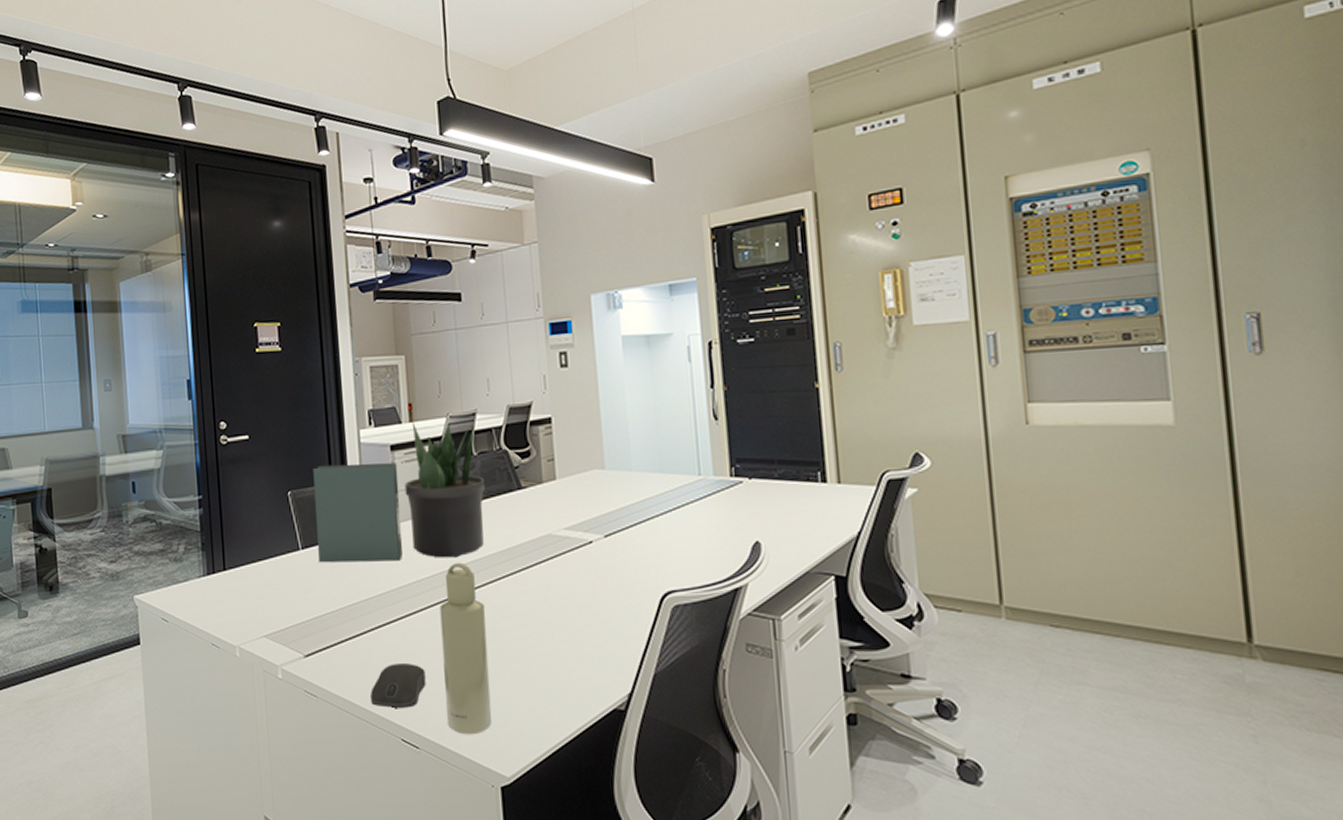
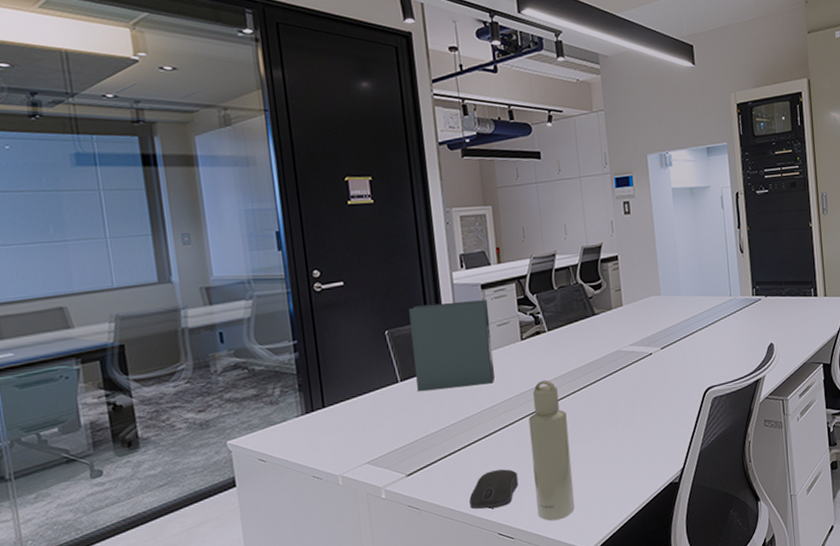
planter: present [404,422,486,558] -> none [494,263,565,378]

